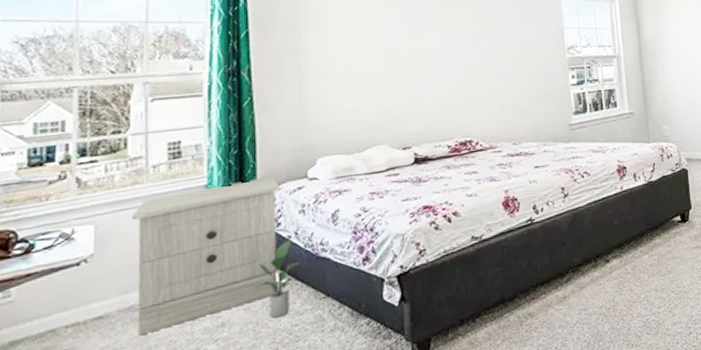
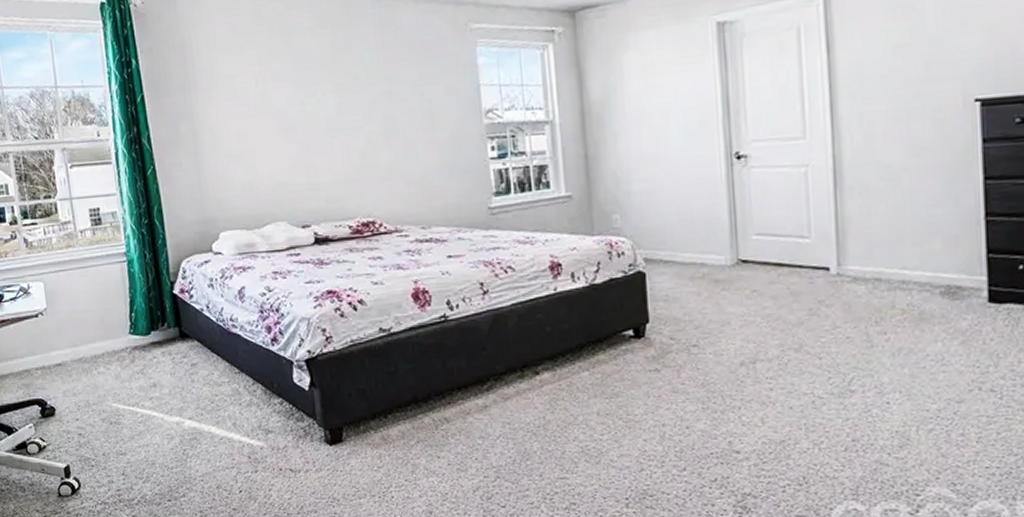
nightstand: present [131,176,279,336] -> none [70,248,197,385]
potted plant: present [259,240,300,318] -> none [178,312,214,386]

